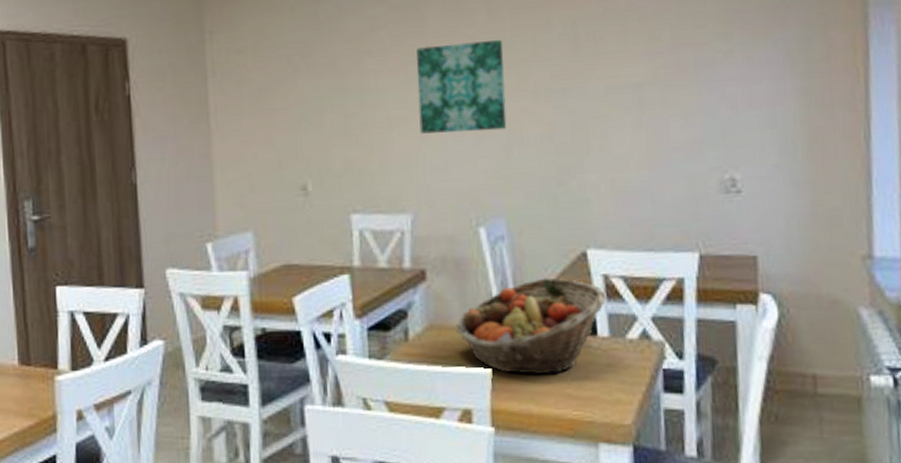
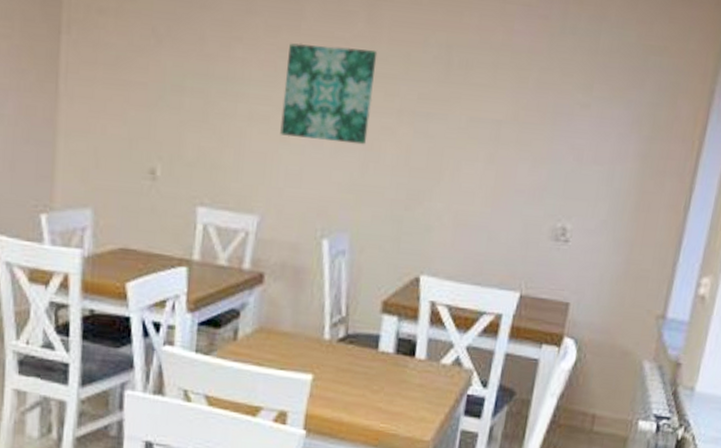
fruit basket: present [456,277,607,375] -> none [284,297,431,388]

